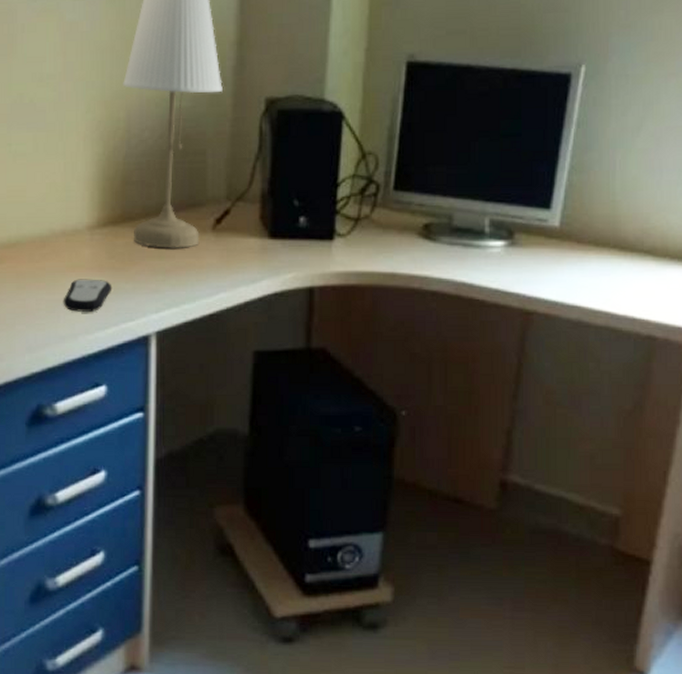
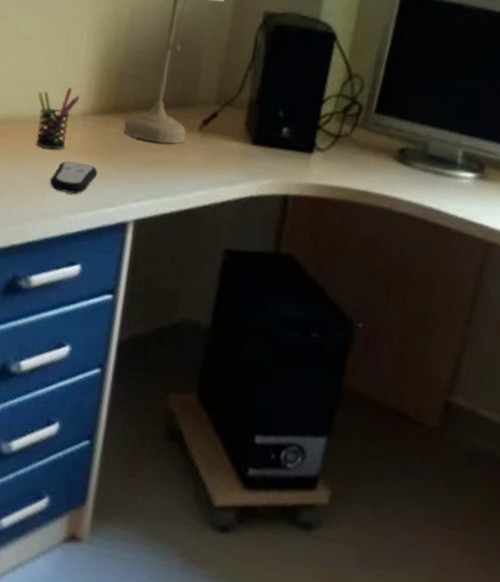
pen holder: none [40,201,84,269] -> present [35,87,80,150]

